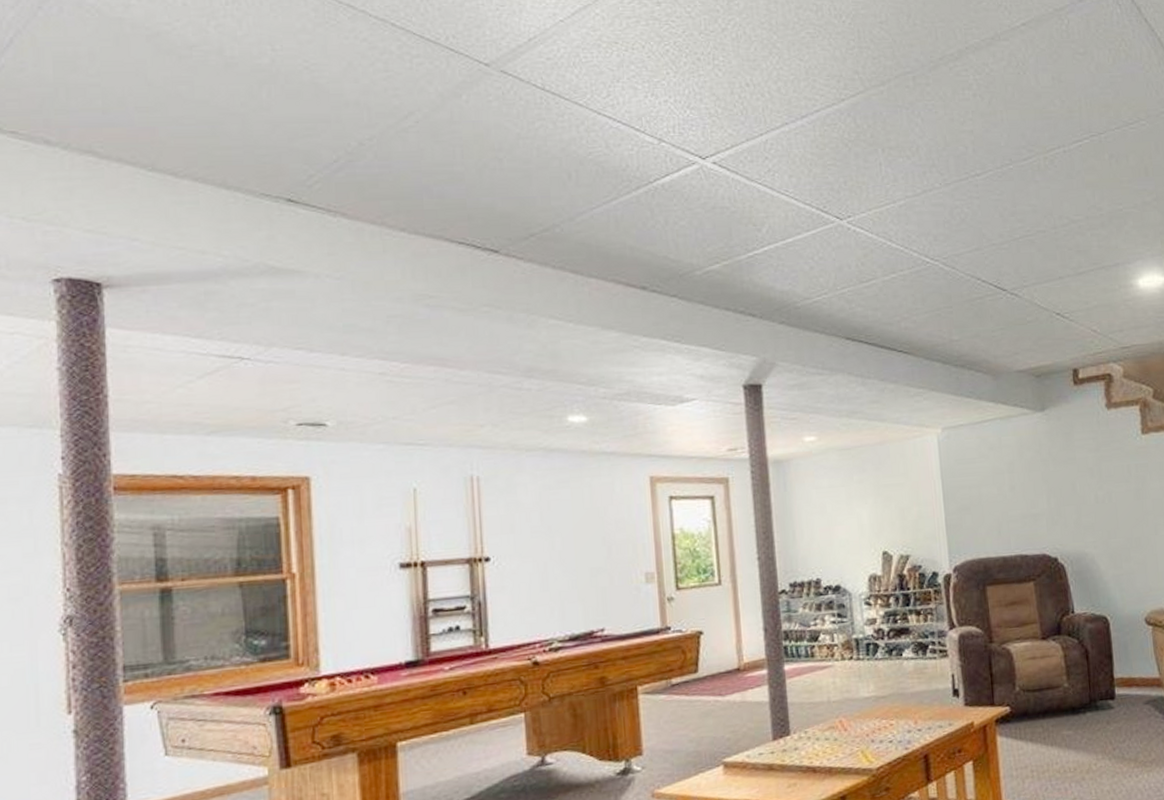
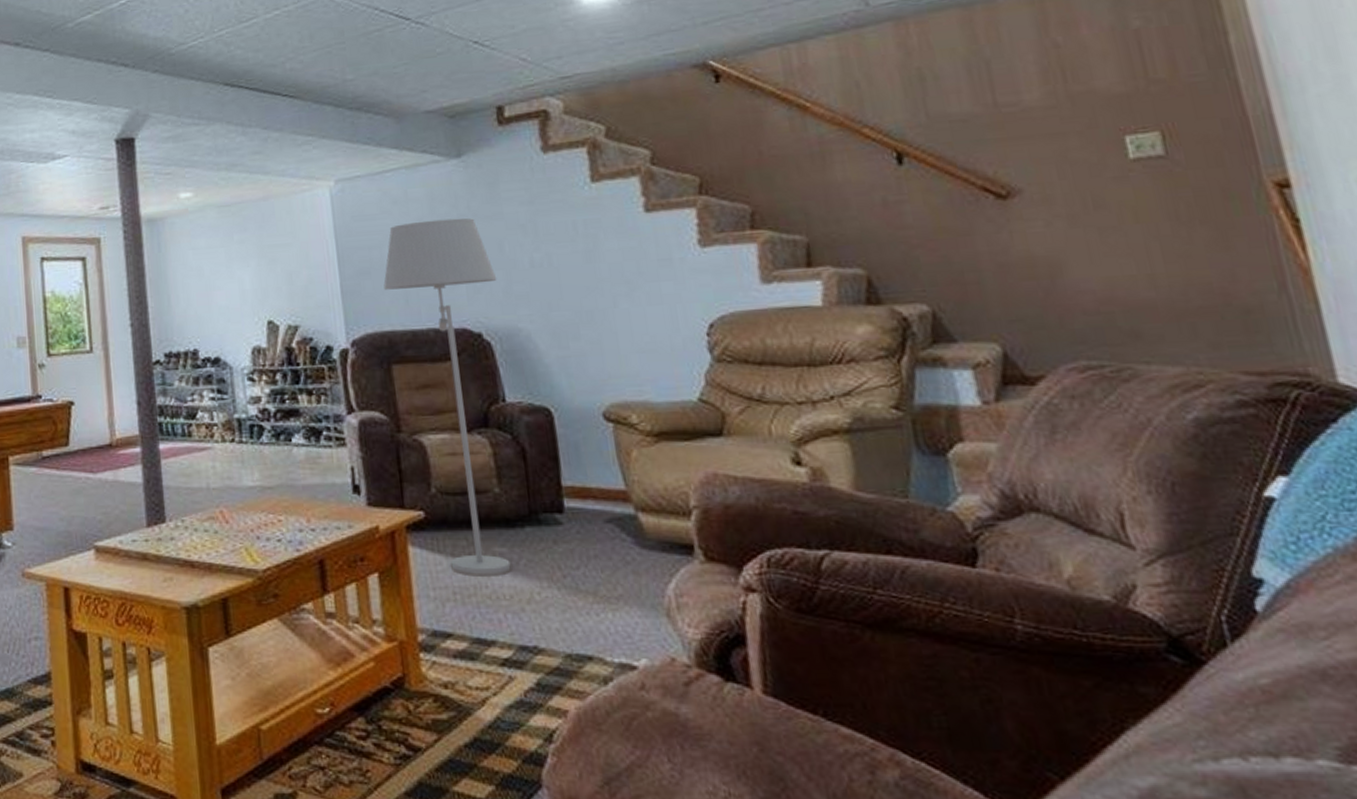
floor lamp: none [981,462,1076,757] -> present [383,218,512,578]

